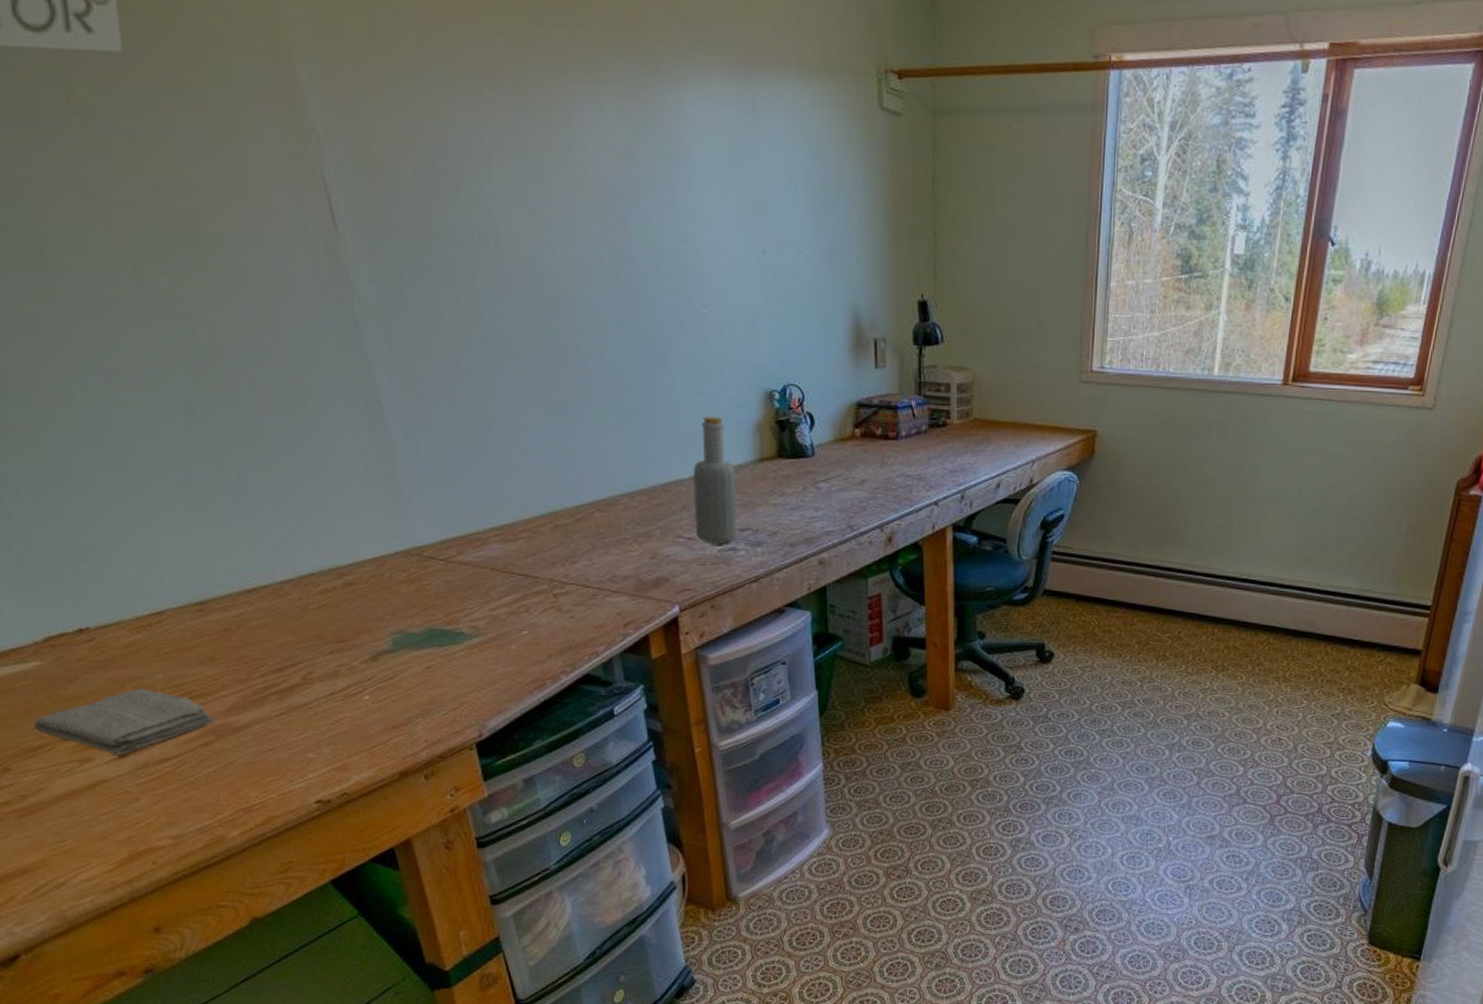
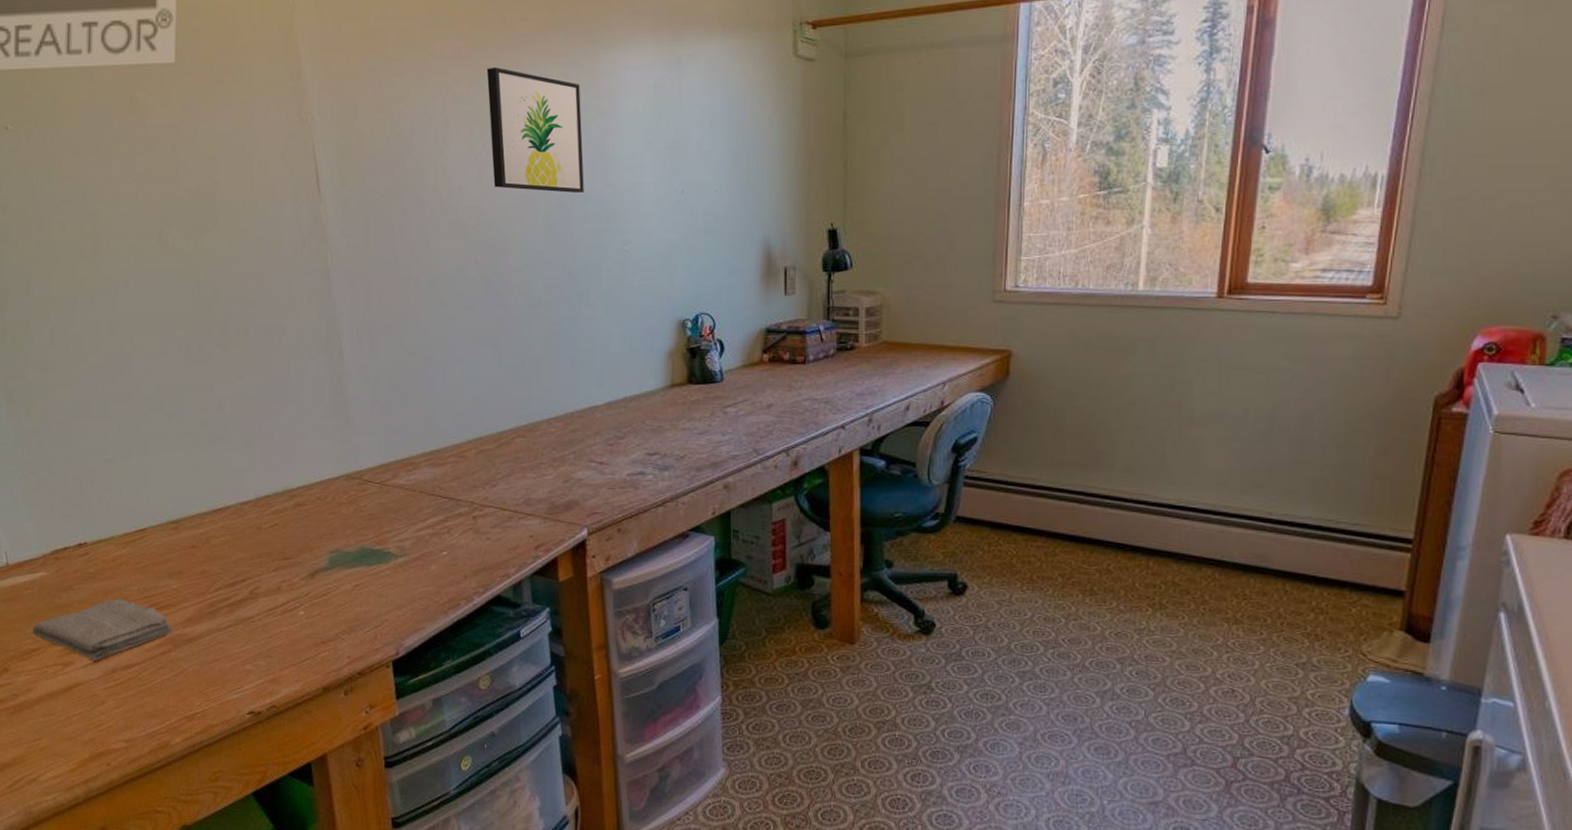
wall art: none [530,91,654,246] -> present [486,66,584,193]
bottle: present [692,416,736,544] -> none [606,345,647,468]

